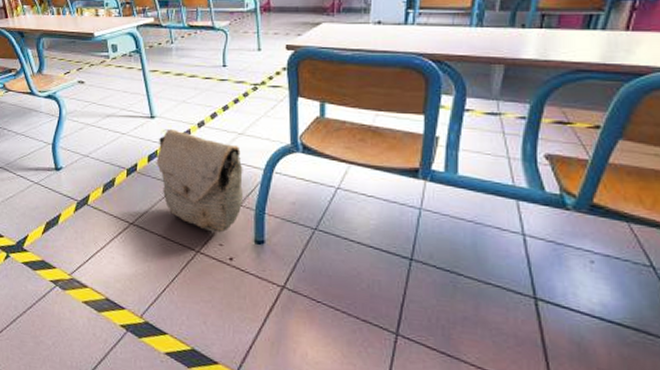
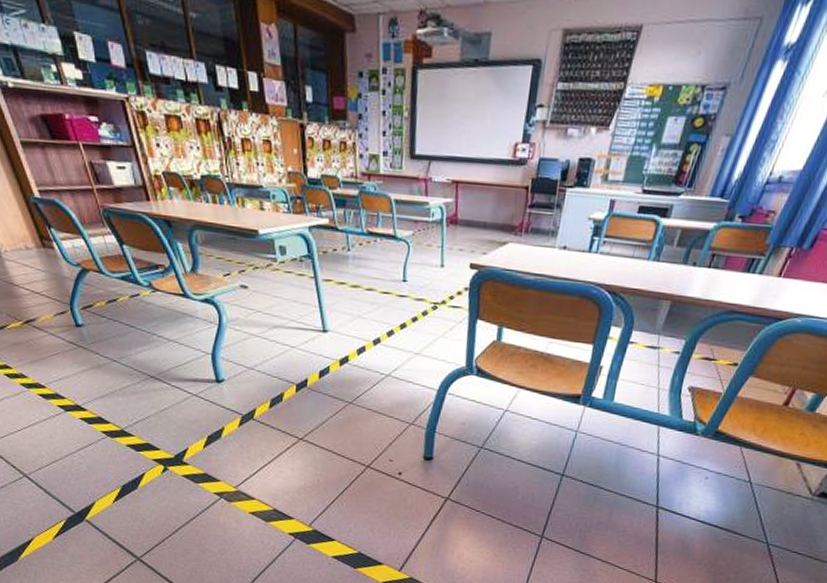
bag: present [156,129,243,233] -> none [327,344,417,449]

